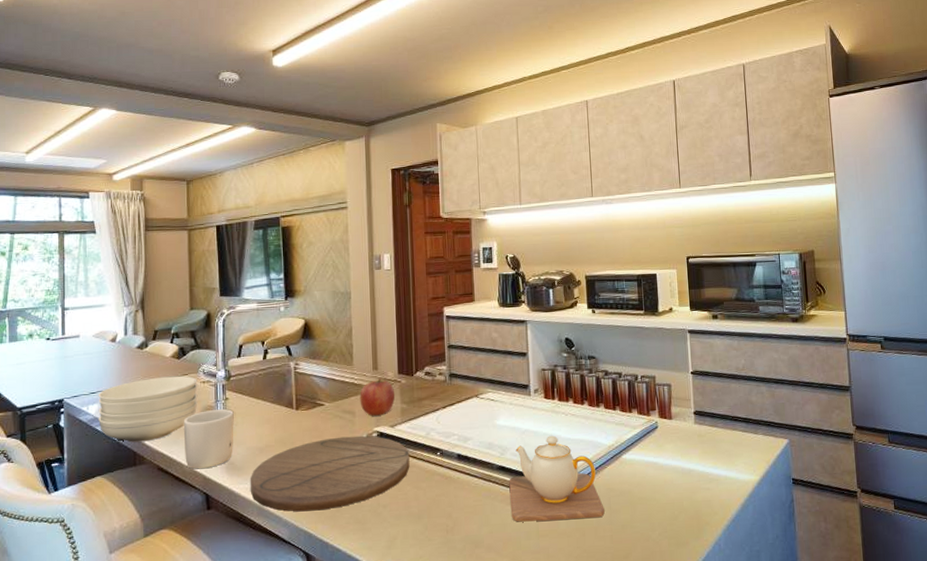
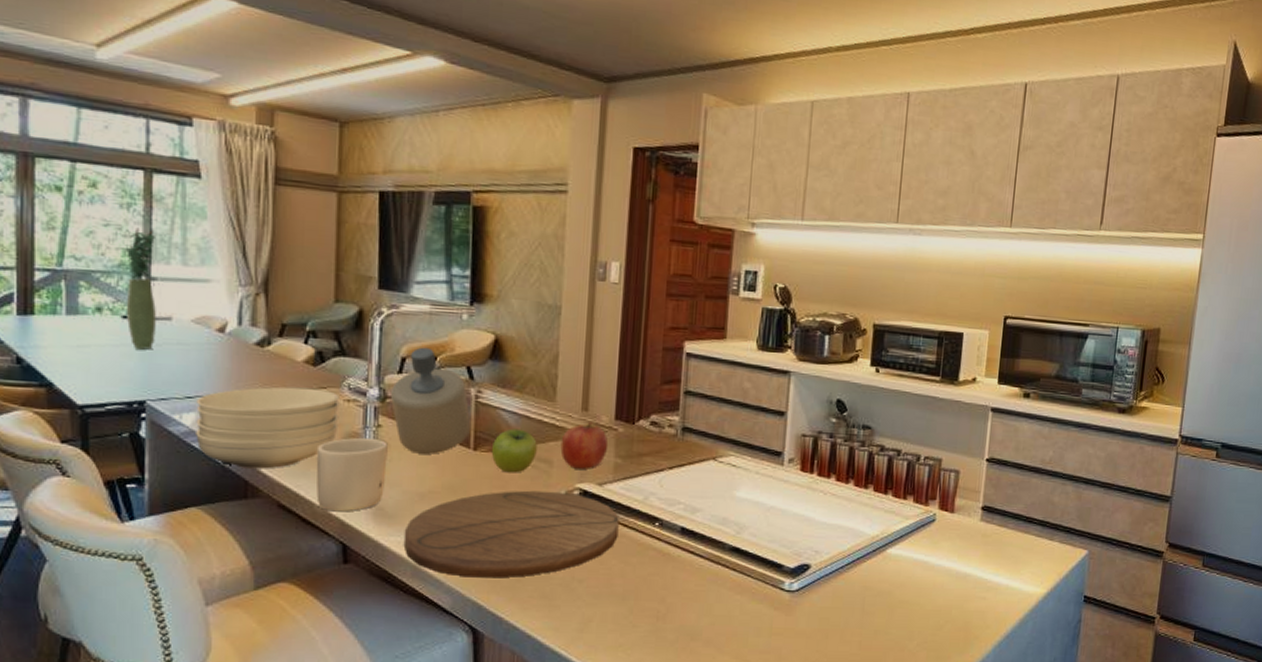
vase: none [48,274,69,362] -> present [126,227,156,350]
soap dispenser: none [233,335,293,417] -> present [390,347,471,454]
fruit: none [309,389,343,425] -> present [491,428,537,473]
teapot: present [509,435,605,522] -> none [741,516,856,619]

